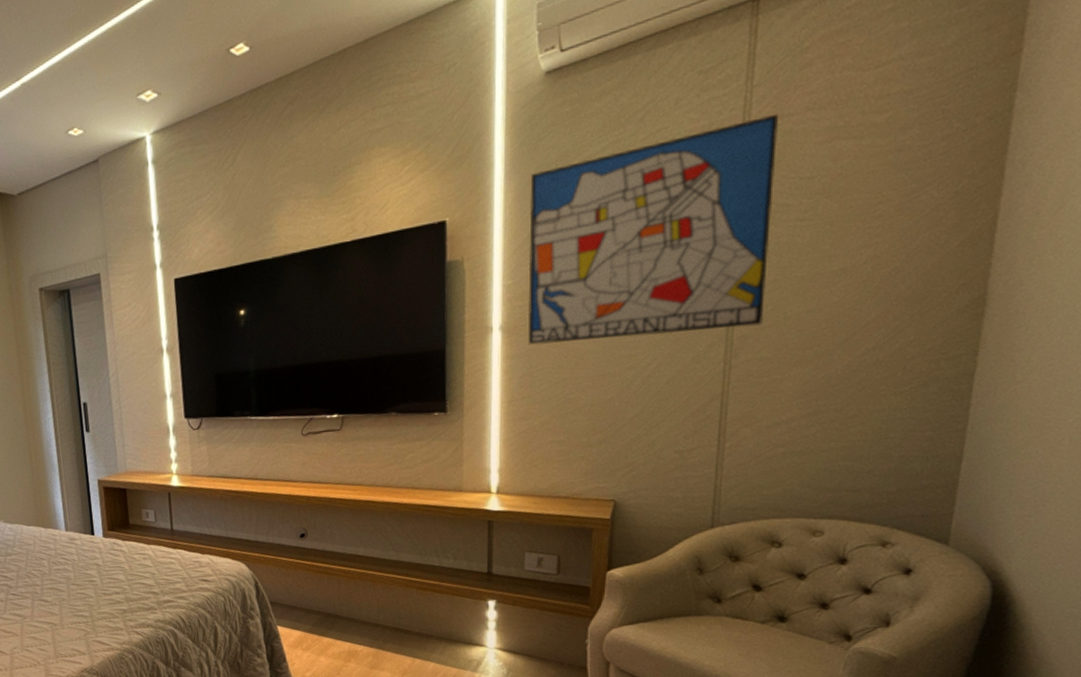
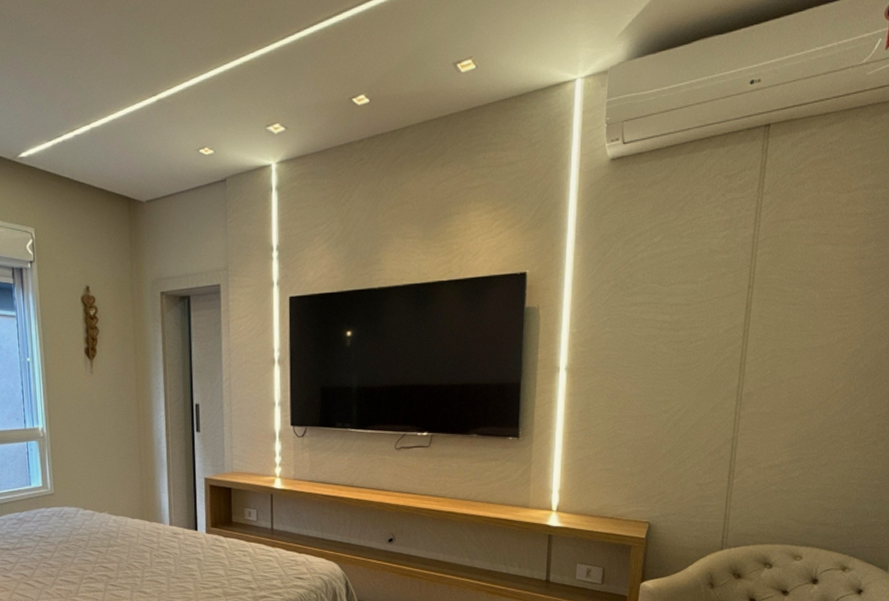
wall art: present [527,113,779,345] -> none [587,217,781,386]

